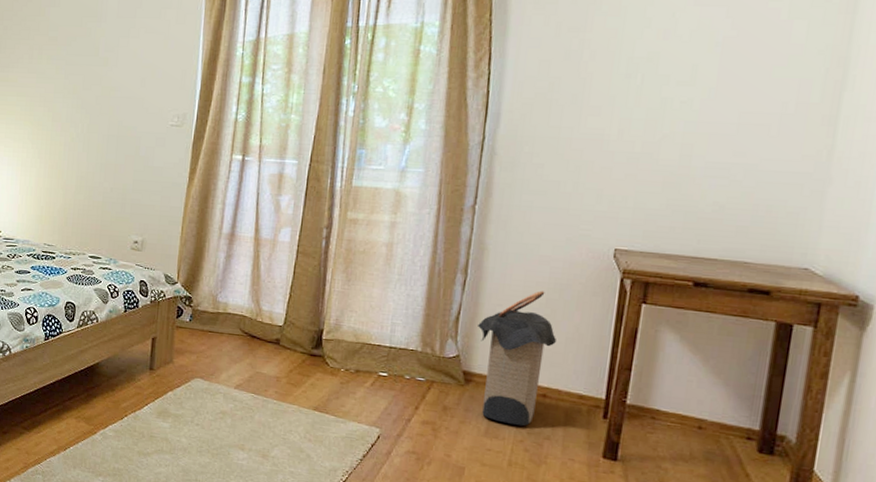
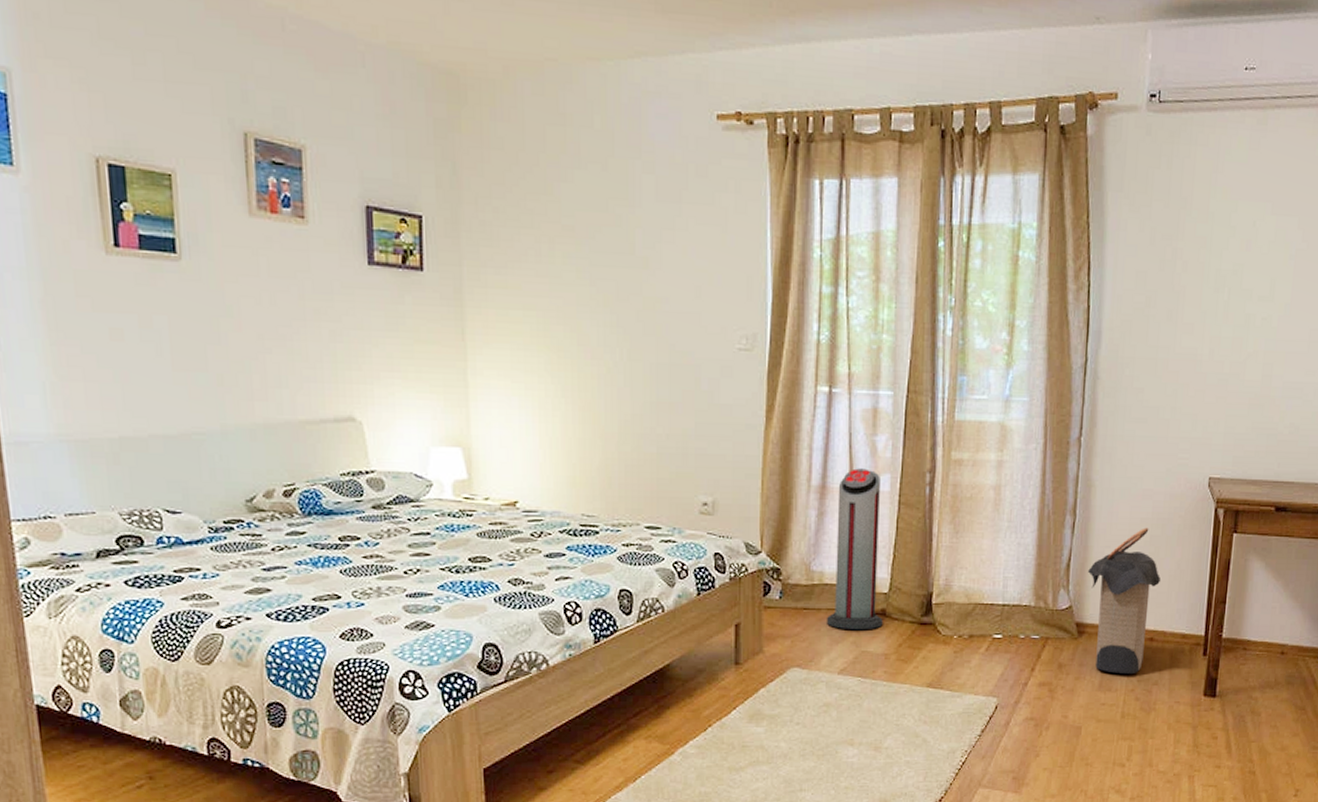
air purifier: none [228,221,282,355] -> present [827,468,883,630]

